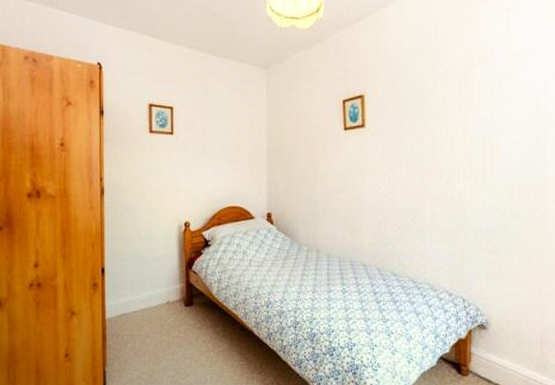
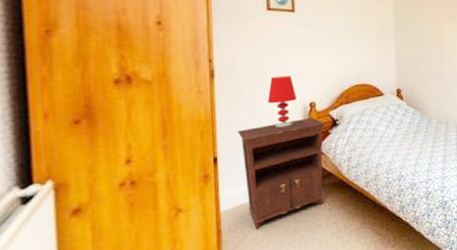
nightstand: none [121,237,198,339] -> present [236,118,325,230]
table lamp: none [147,195,173,244] -> present [267,76,297,128]

